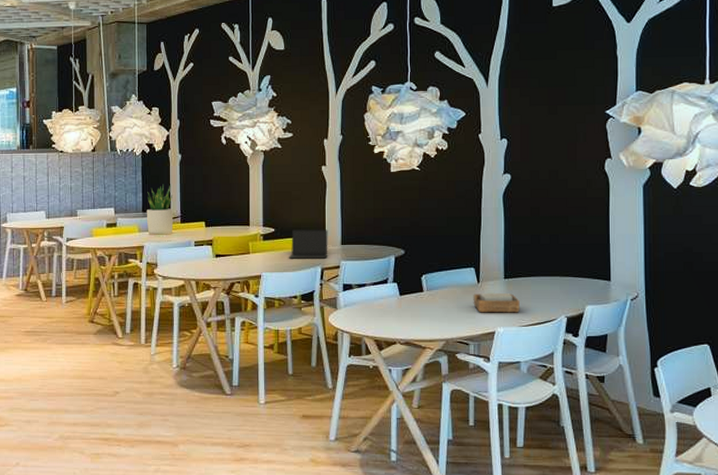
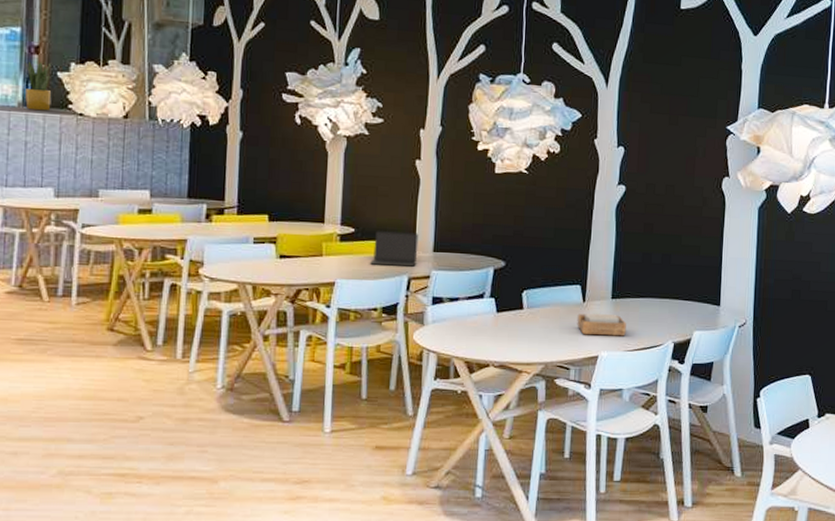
planter: none [20,113,40,152] -> present [24,61,52,111]
planter: present [146,184,174,236] -> none [192,165,228,229]

